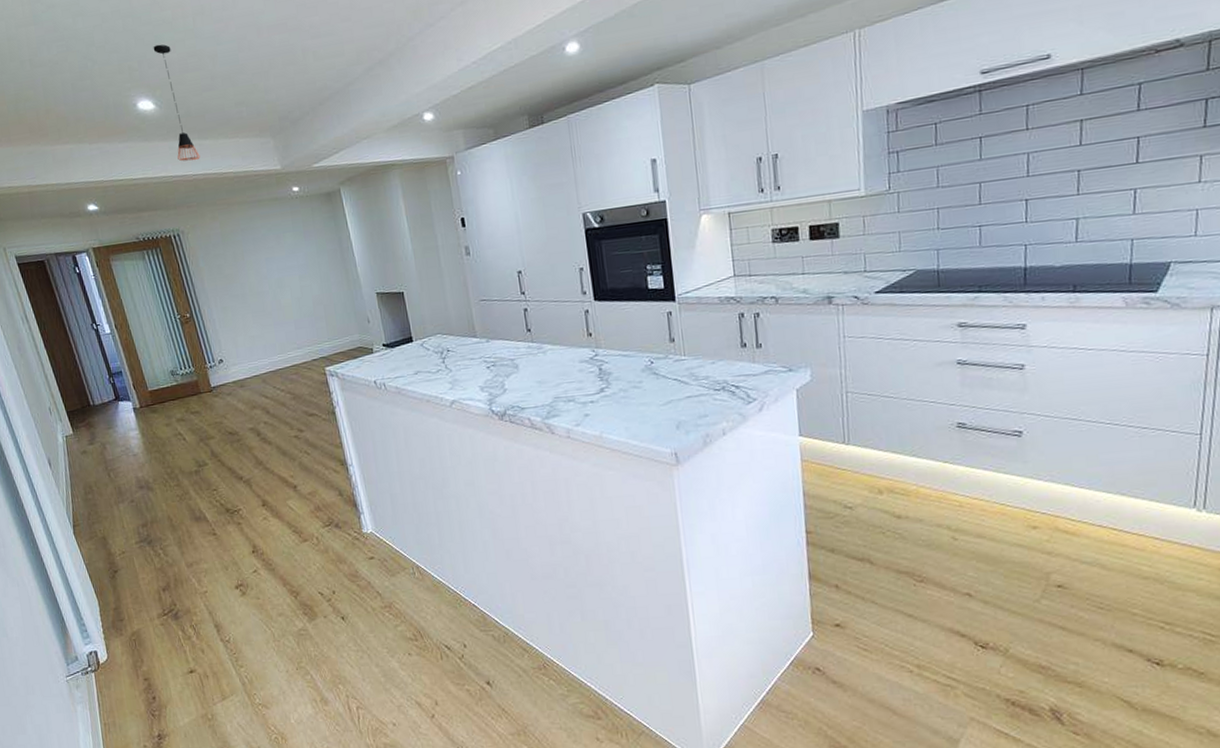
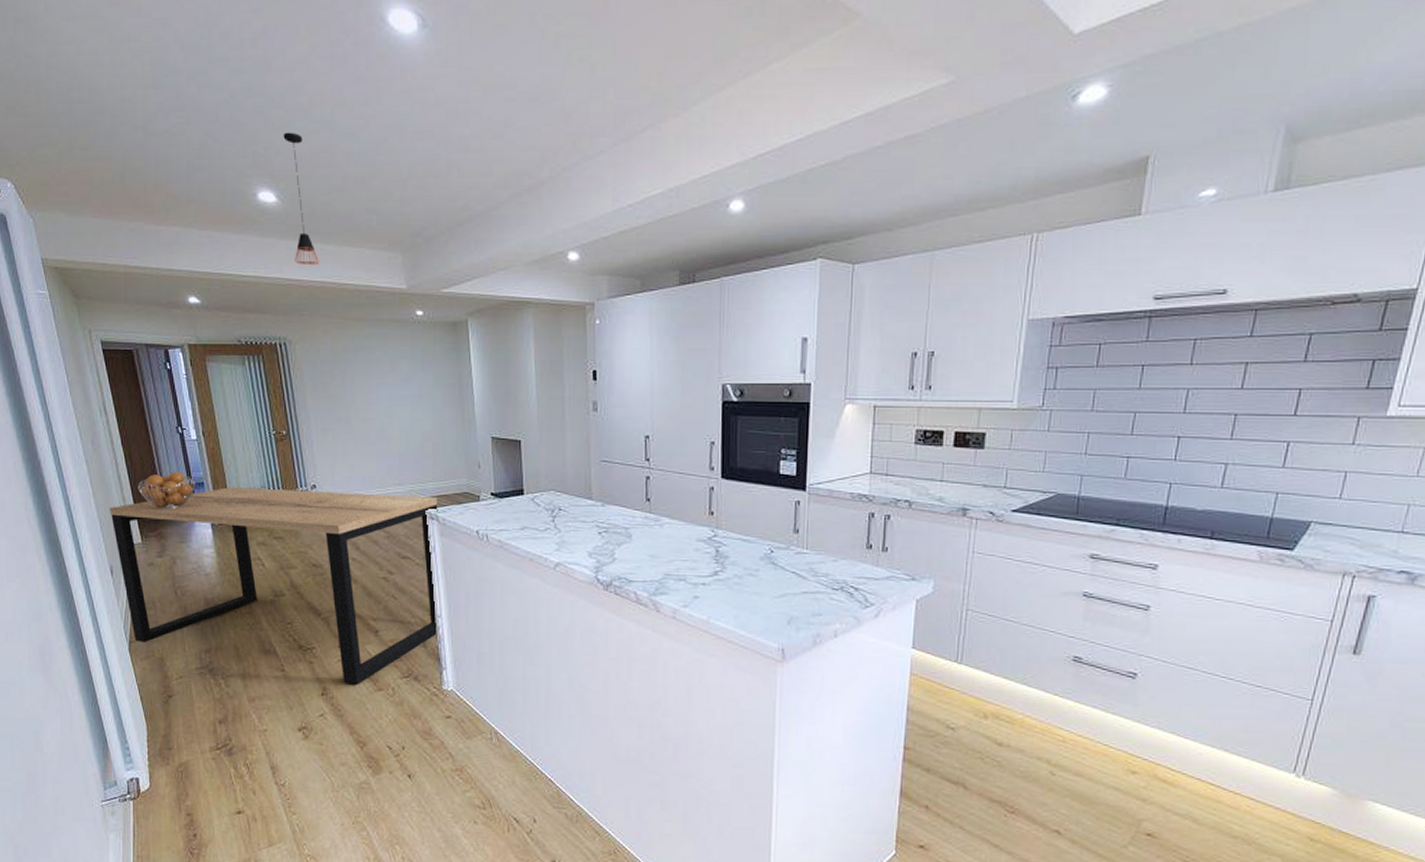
dining table: none [41,355,352,539] -> present [110,487,439,685]
fruit basket: none [63,365,115,401] -> present [138,472,196,510]

